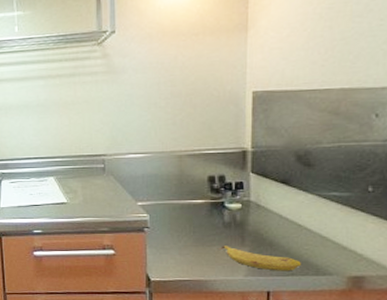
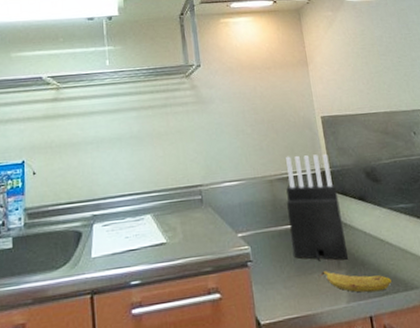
knife block: none [194,132,256,238] -> present [286,153,348,262]

